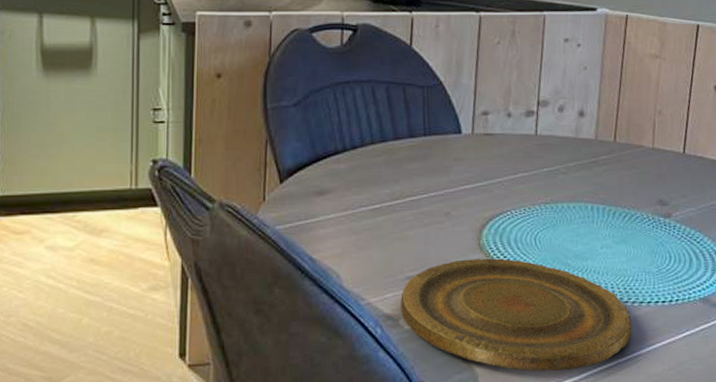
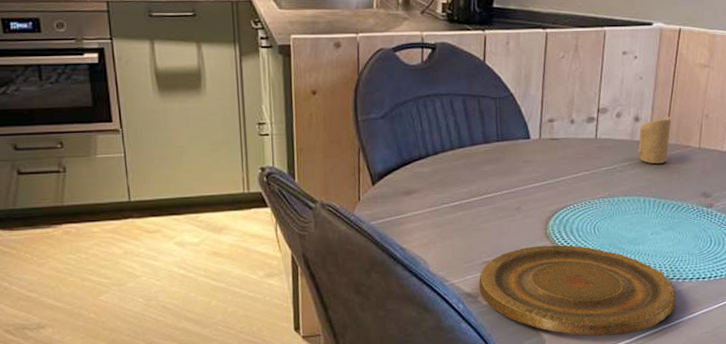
candle: none [583,111,620,165] -> present [638,116,671,164]

